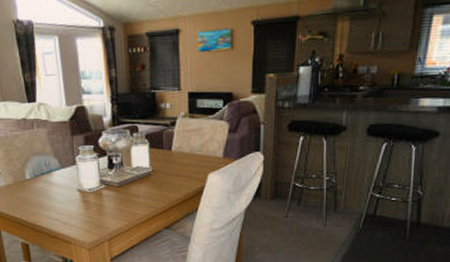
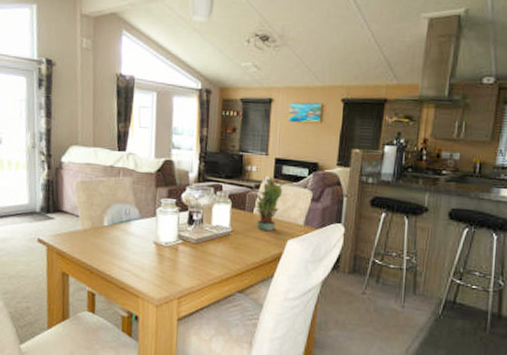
potted plant: none [168,114,202,167] -> present [250,178,286,231]

